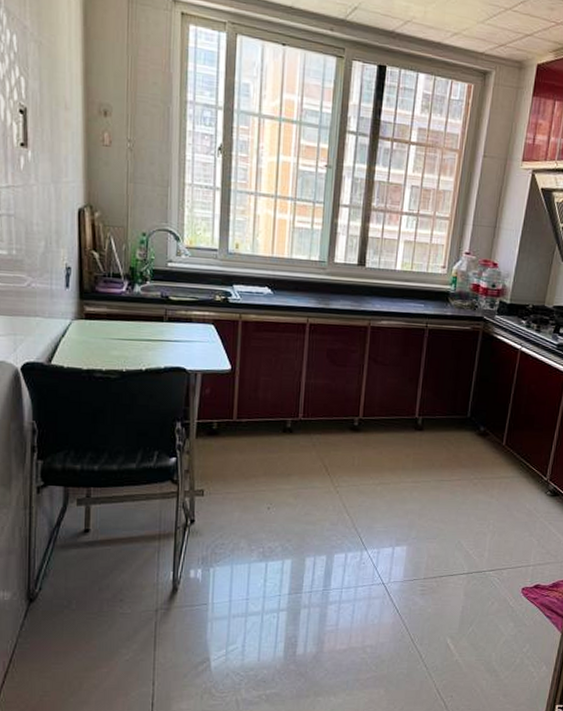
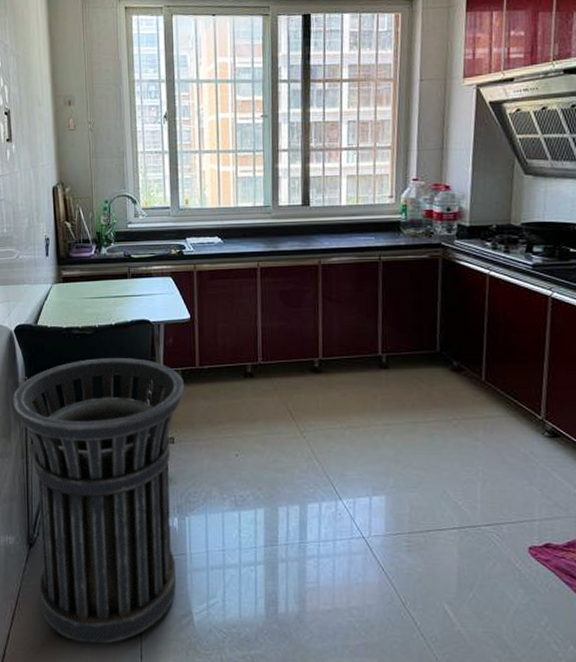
trash can: none [14,405,220,696] -> present [12,358,185,644]

